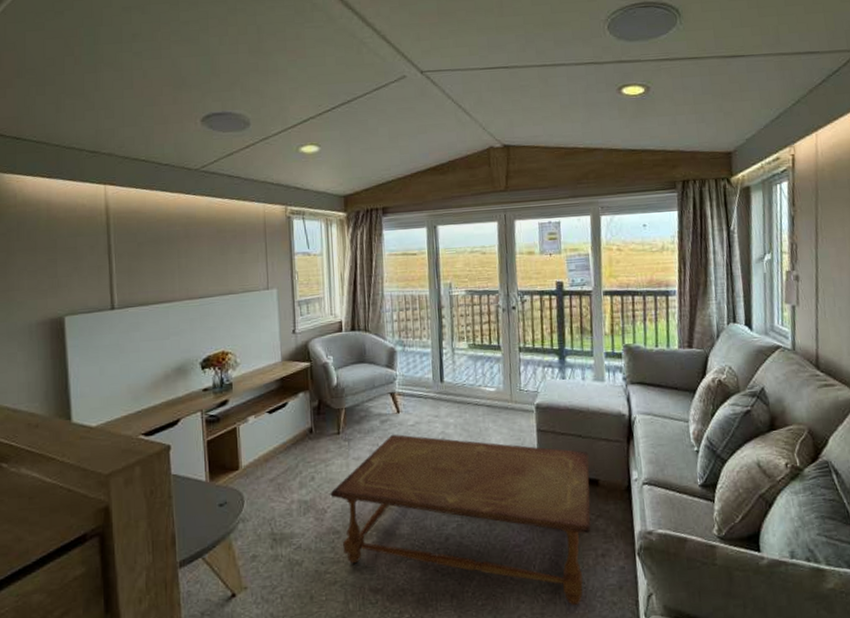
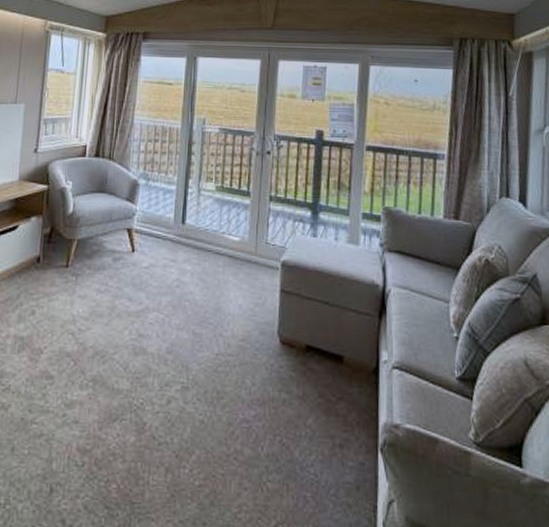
coffee table: present [330,434,591,605] -> none [49,274,335,501]

